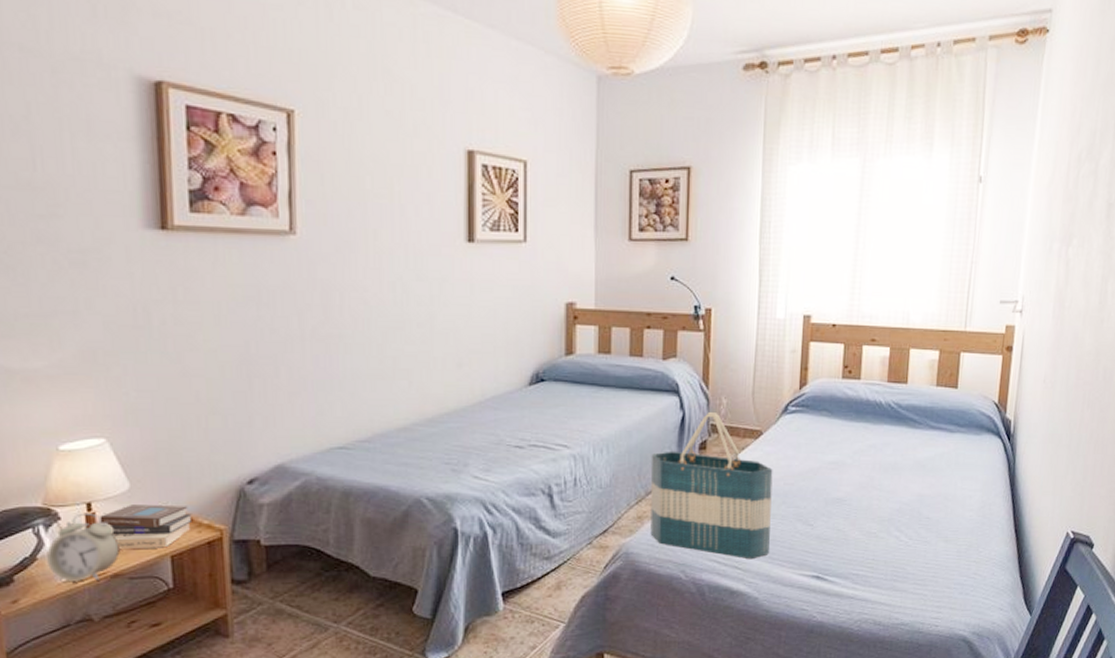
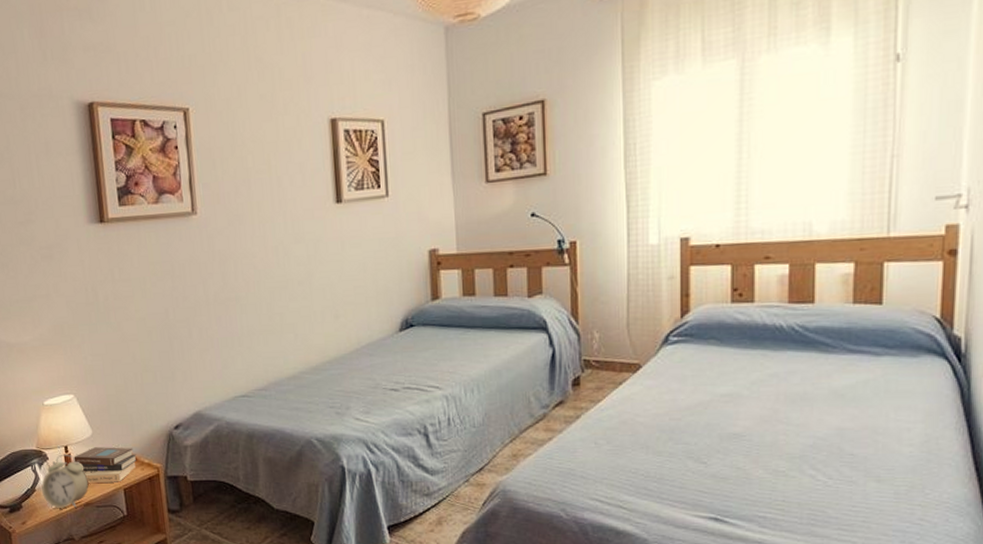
tote bag: present [650,413,773,560] -> none [524,347,657,499]

